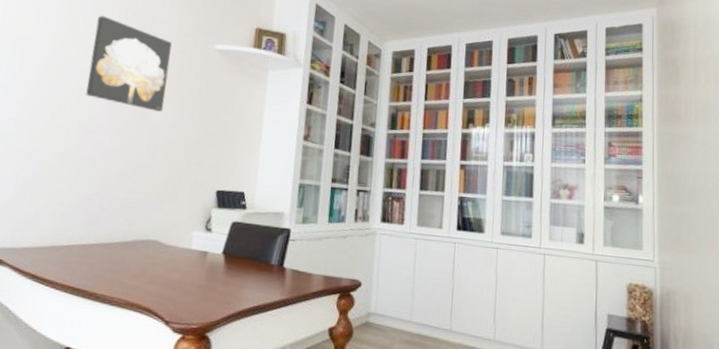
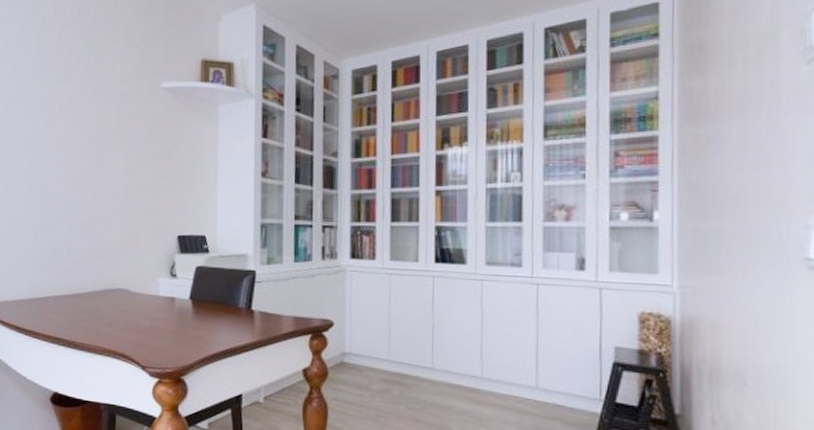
wall art: present [85,16,172,112] -> none [40,64,118,159]

